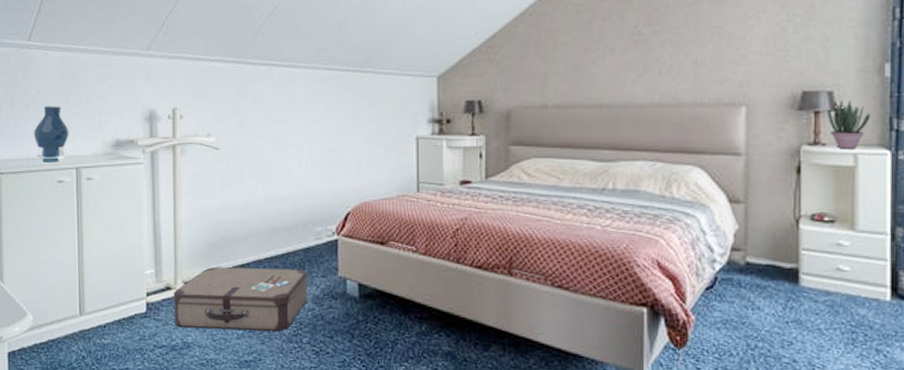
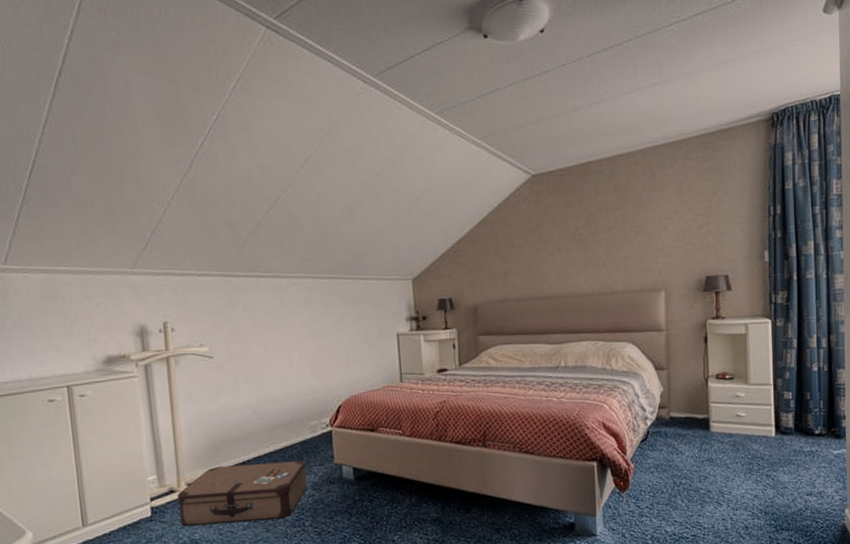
vase: present [33,106,69,162] -> none [17,327,57,384]
potted plant: present [826,101,871,151] -> none [724,282,756,322]

